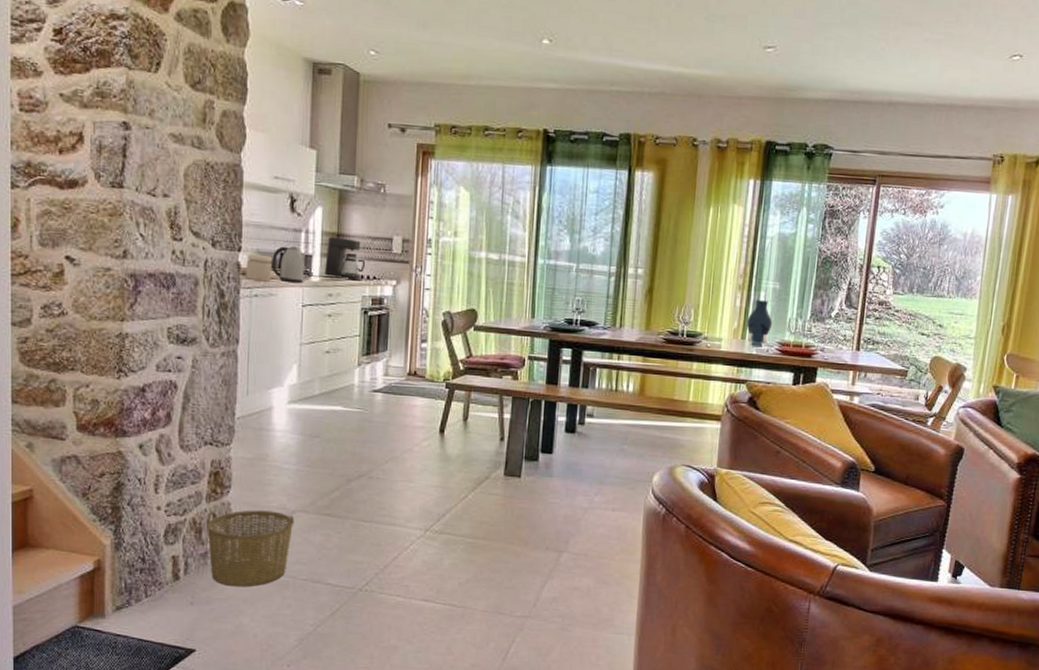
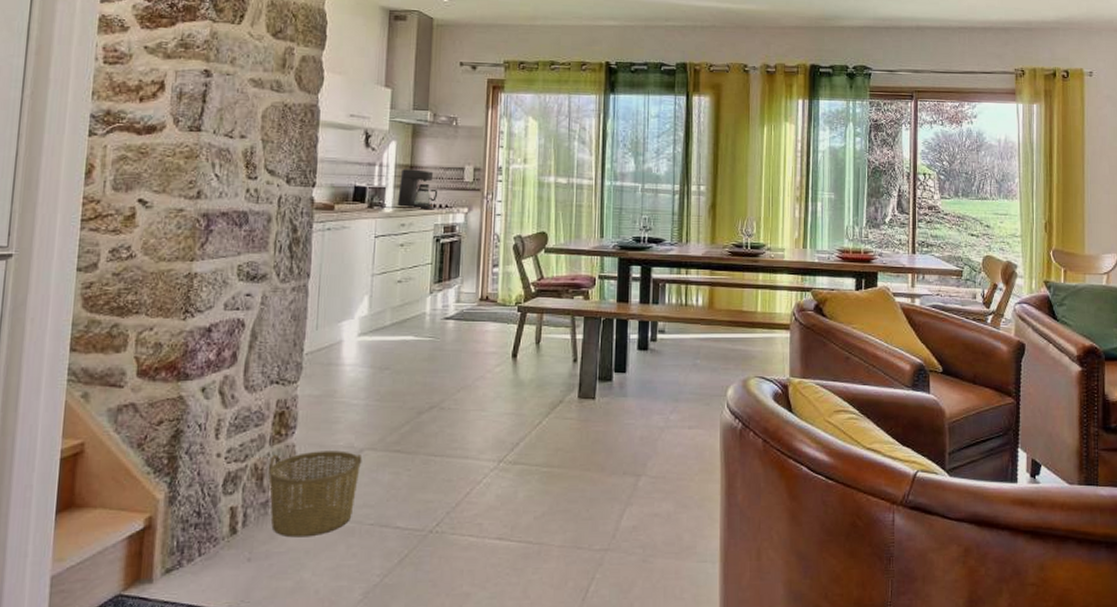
jar: present [245,254,273,282] -> none [319,189,347,215]
kettle: present [272,246,306,283] -> none [345,180,380,214]
vase: present [746,300,773,348] -> none [806,210,831,255]

